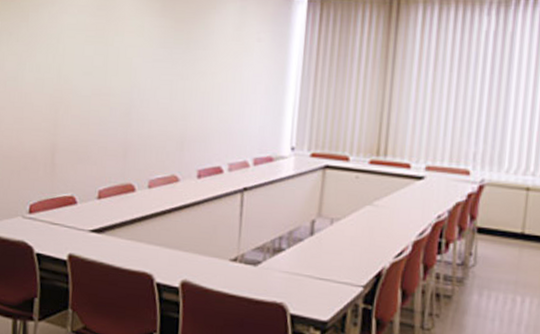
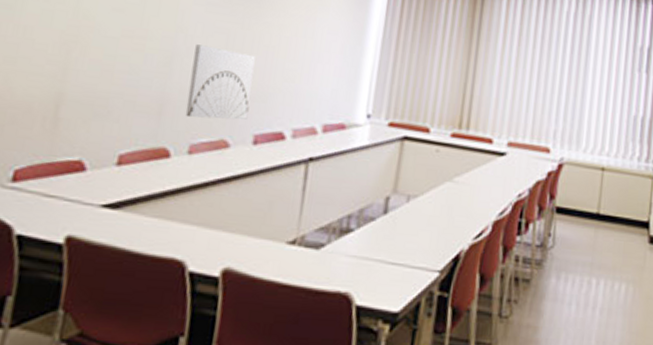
wall art: none [143,96,195,158] -> present [185,44,256,120]

